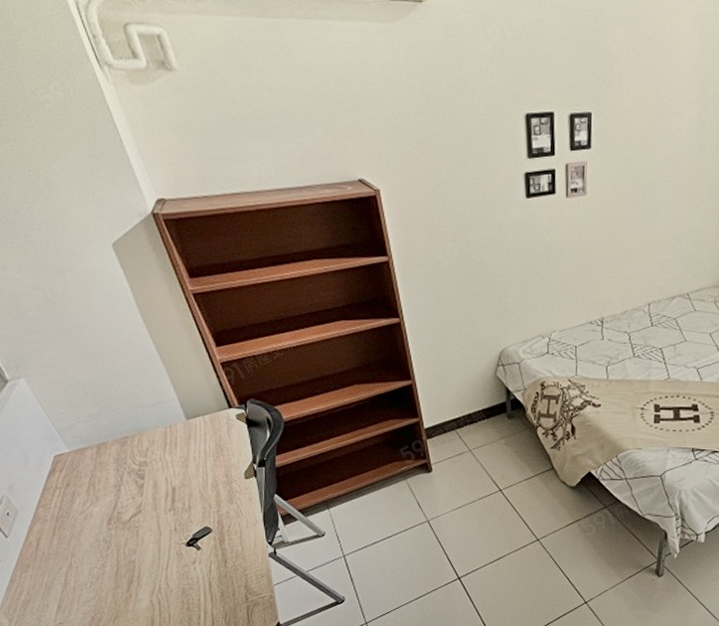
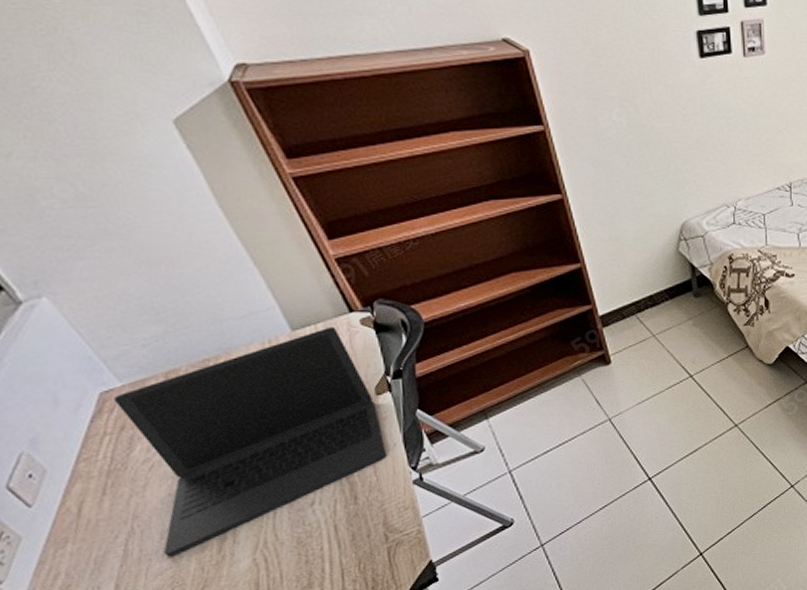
laptop: none [63,419,251,590] -> present [114,326,387,557]

